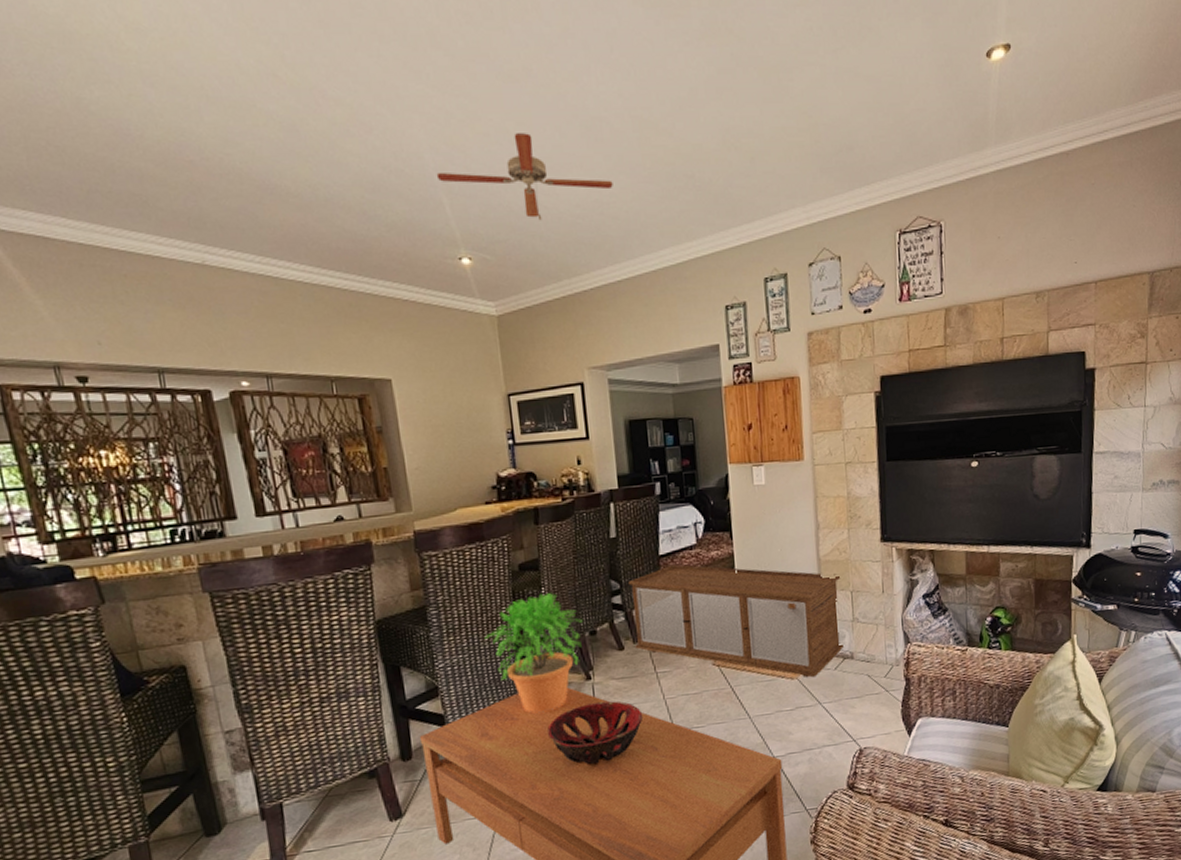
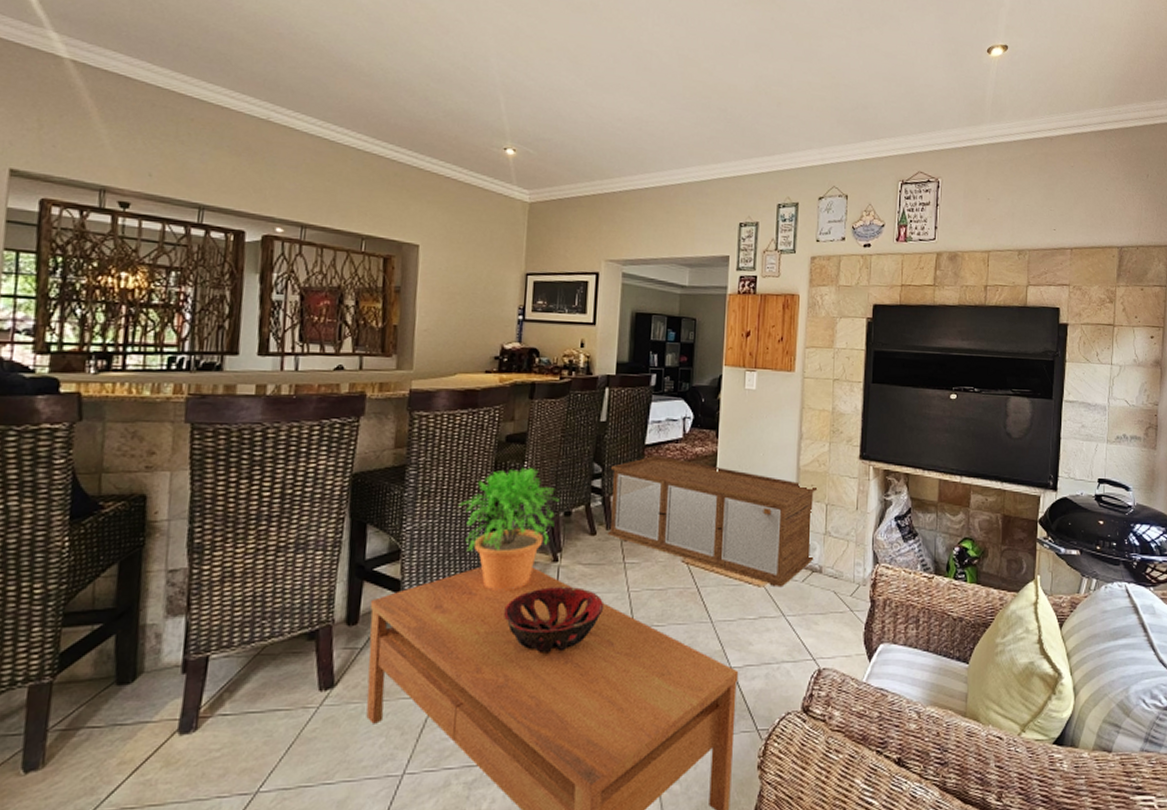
ceiling fan: present [436,133,613,221] -> none [498,53,654,128]

